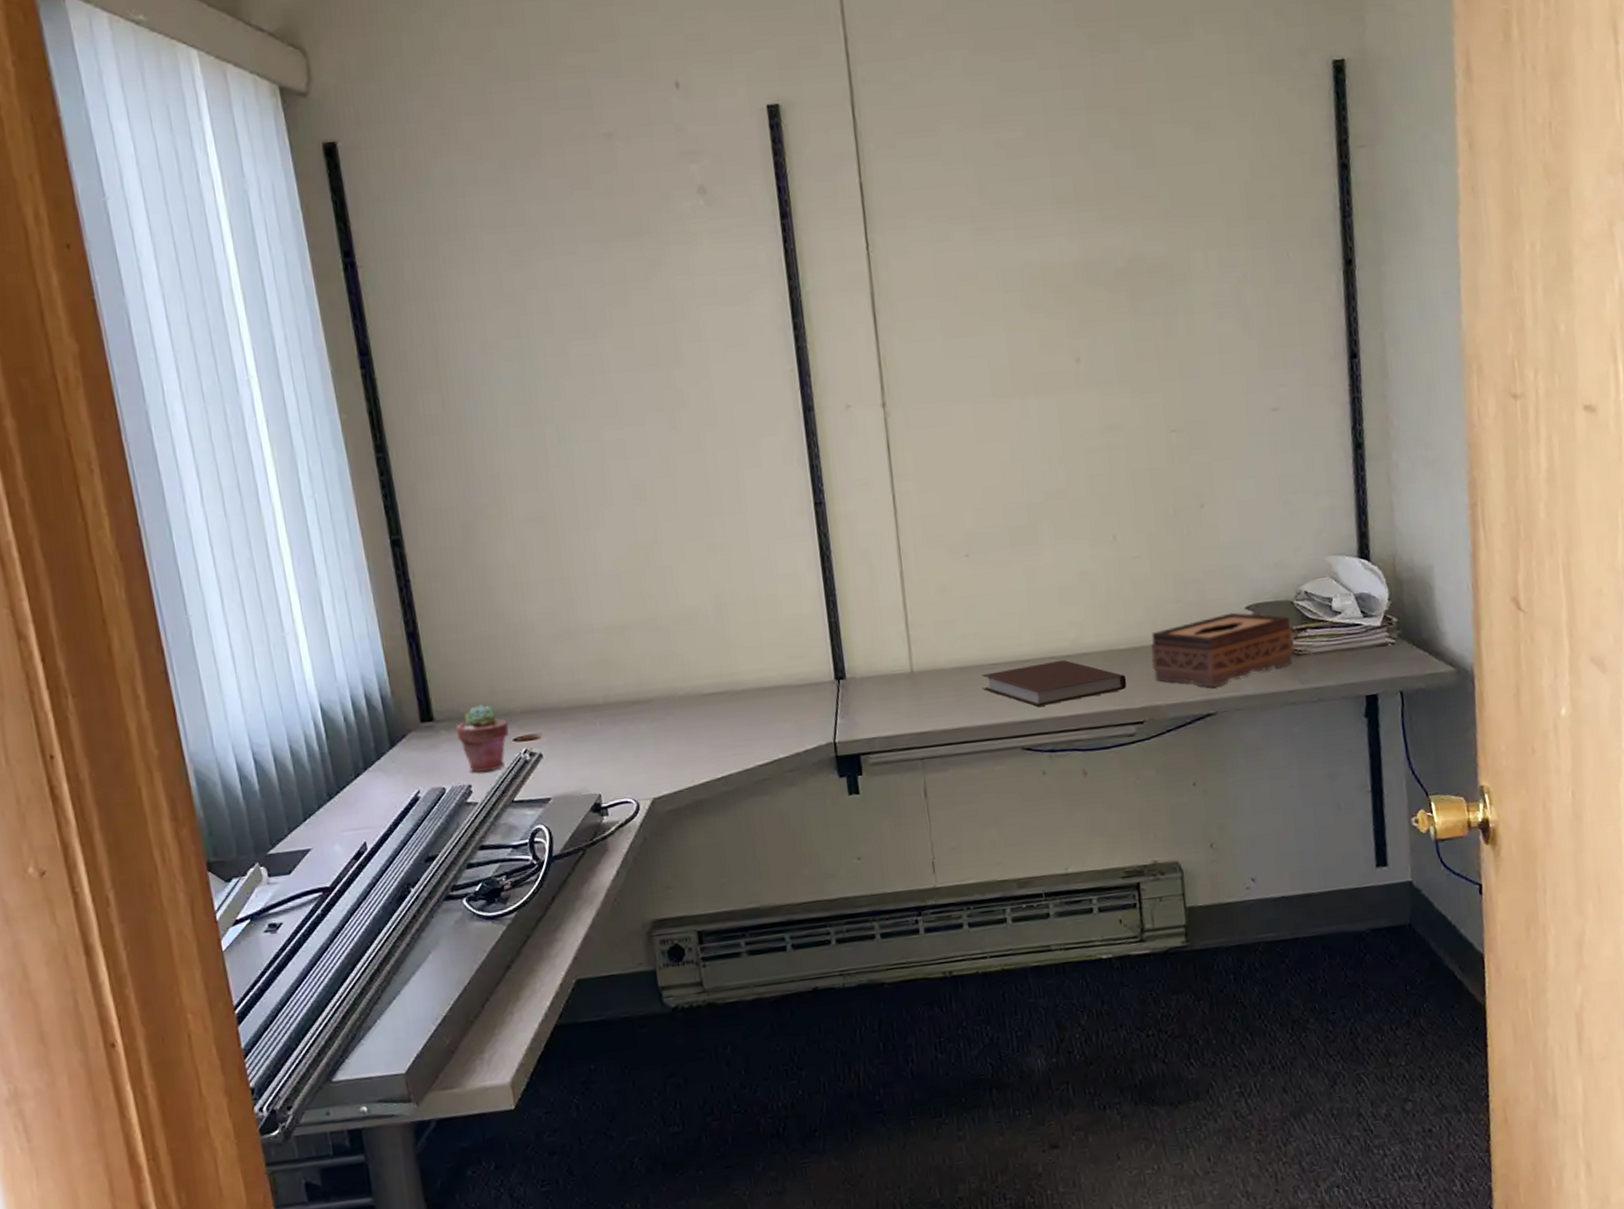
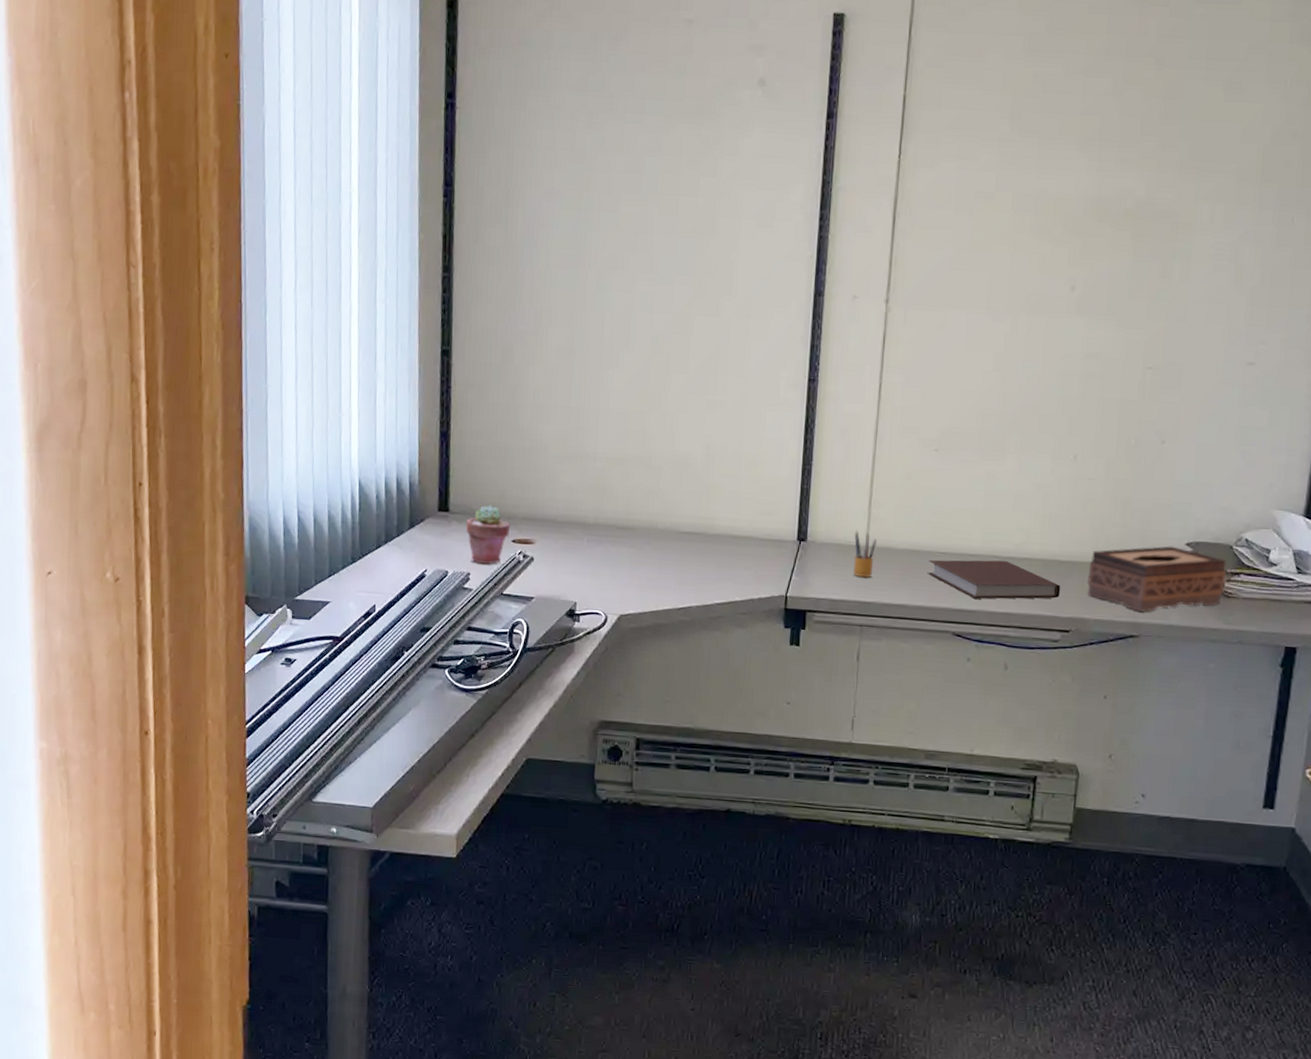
pencil box: none [896,656,924,707] -> present [853,530,877,578]

